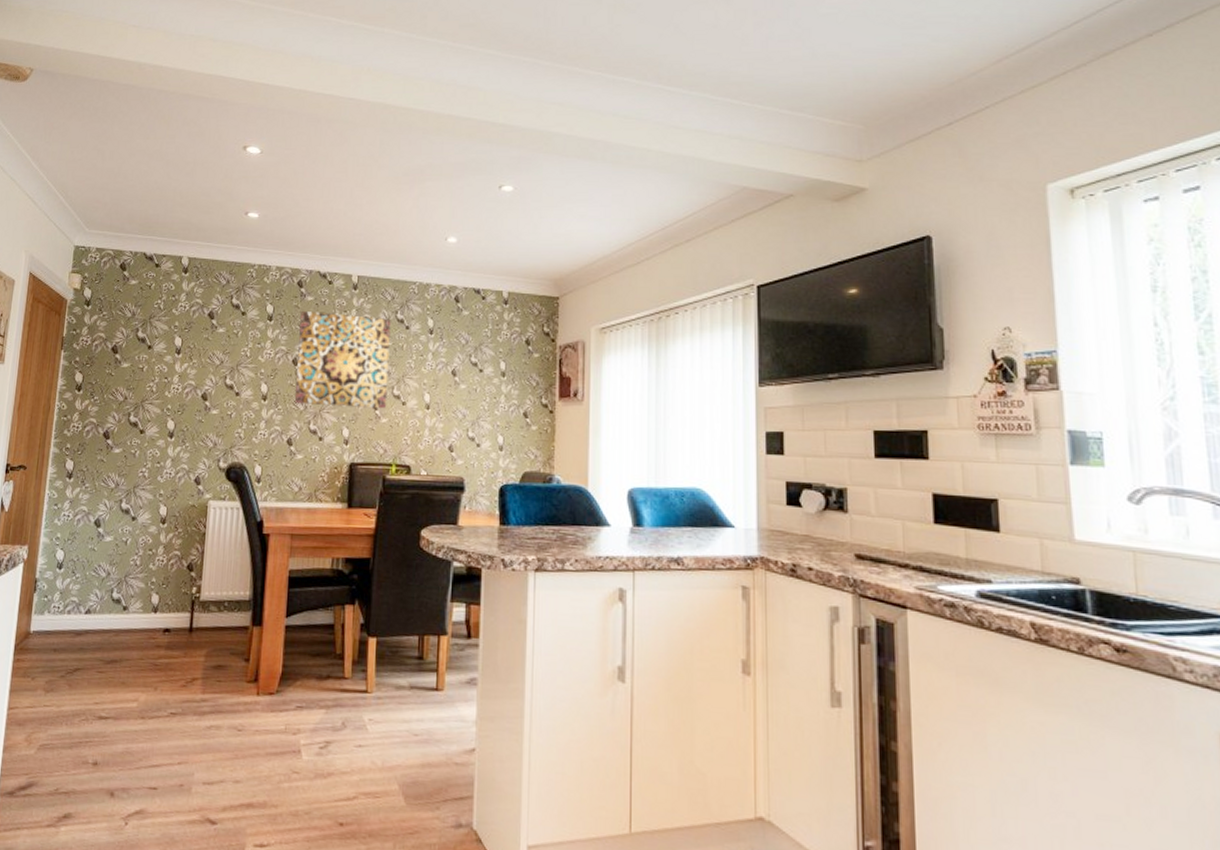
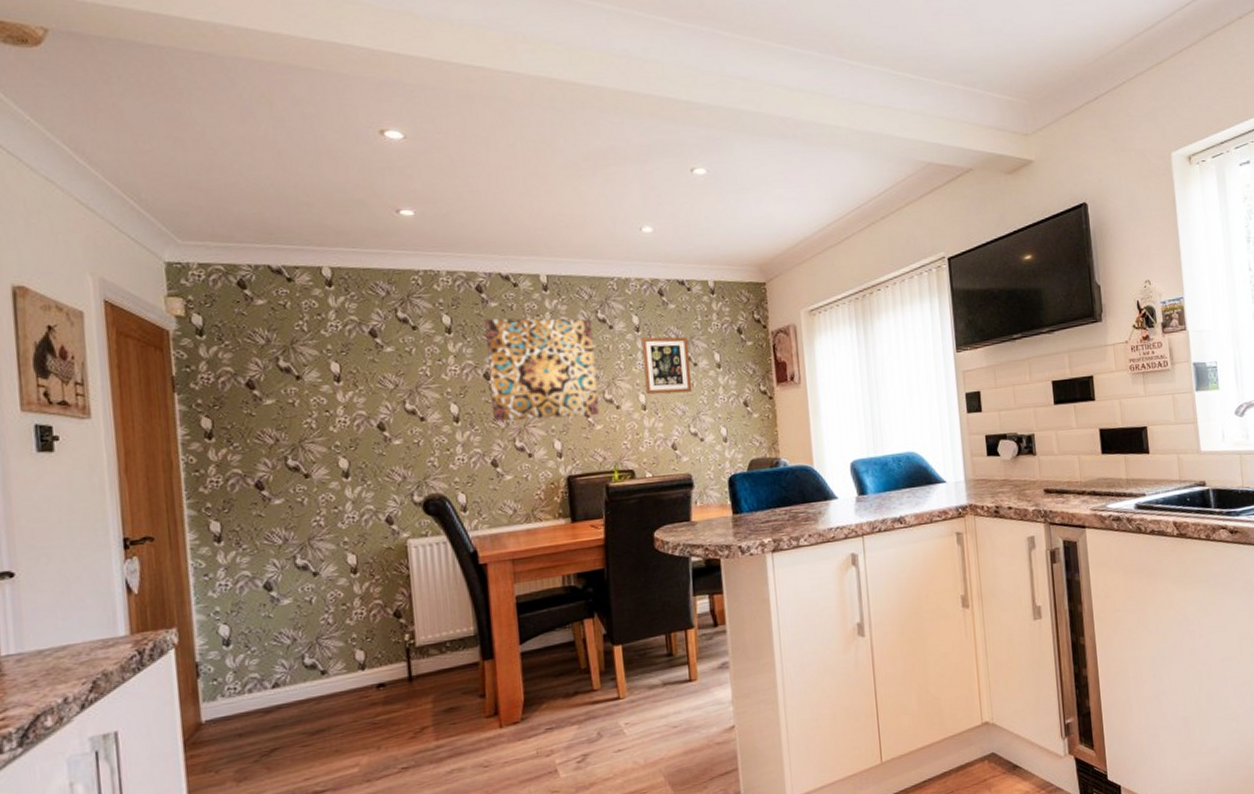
picture frame: none [431,340,477,396] -> present [641,336,693,395]

